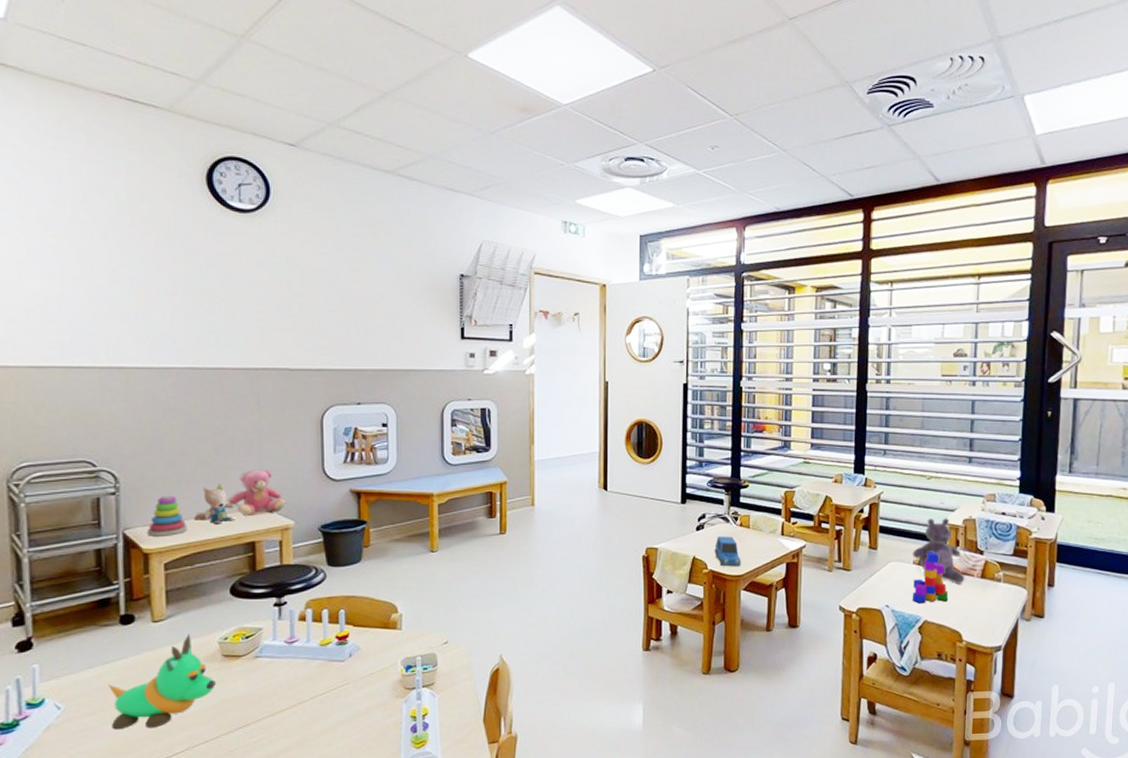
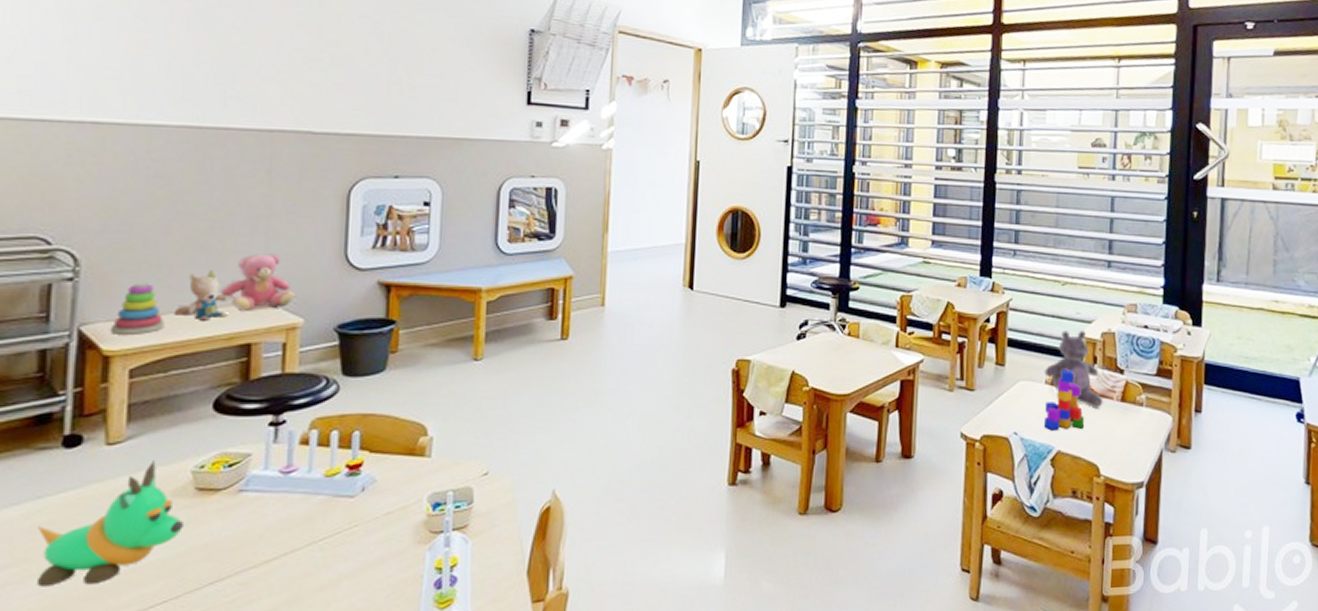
toy car: present [714,536,741,567] -> none [817,347,848,384]

